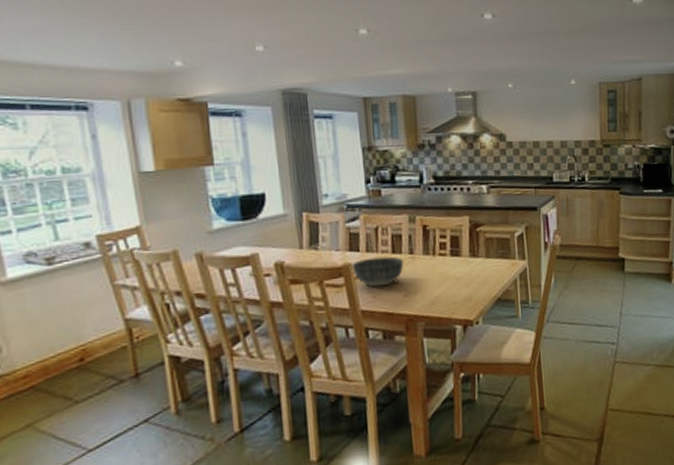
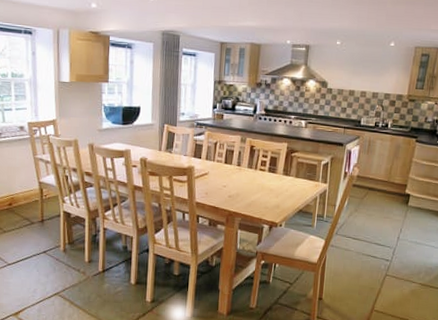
bowl: present [351,256,404,287] -> none [194,164,233,187]

